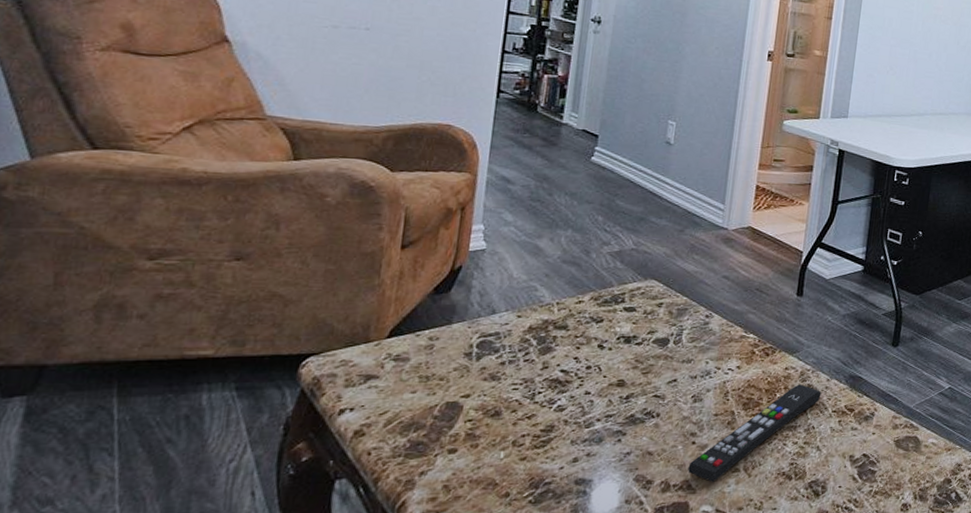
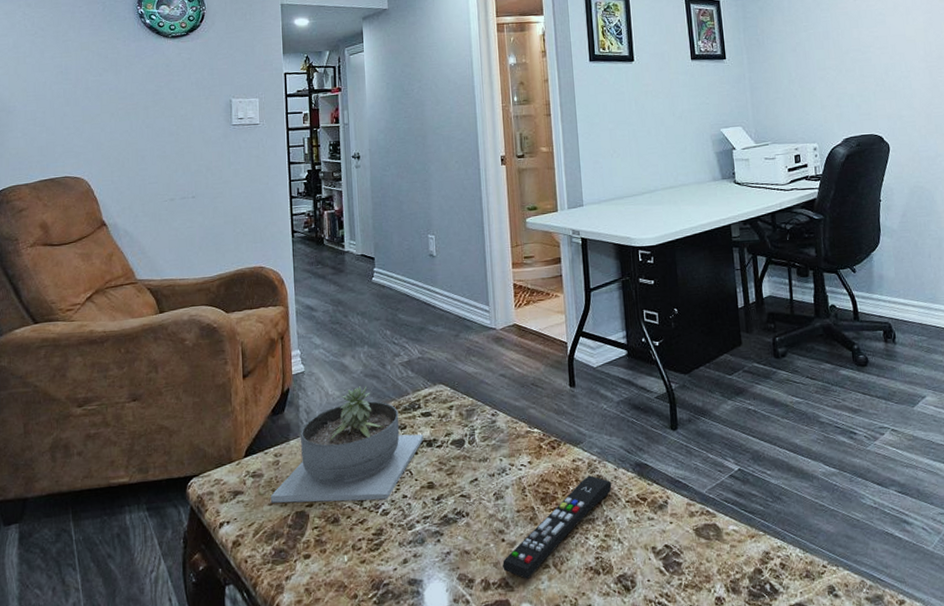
succulent planter: none [414,272,623,395] -> present [270,386,424,503]

